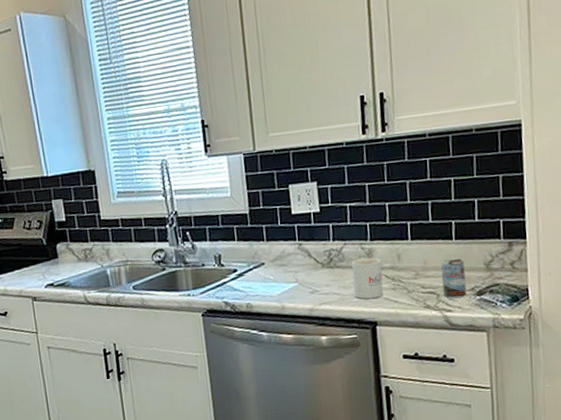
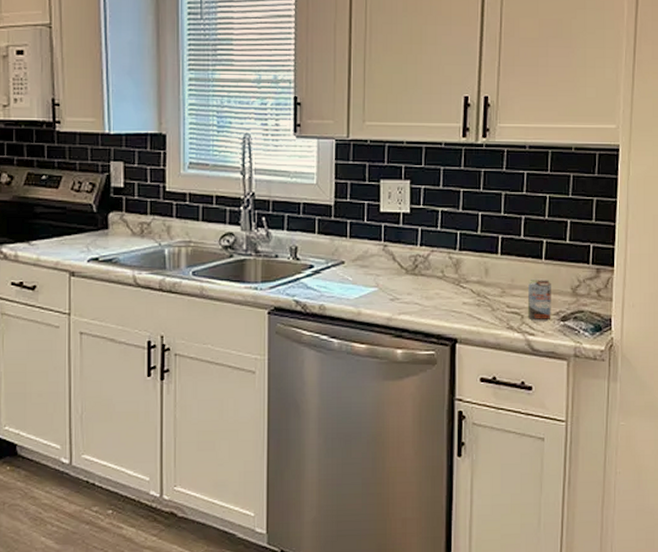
mug: present [351,258,384,299] -> none [437,269,468,313]

